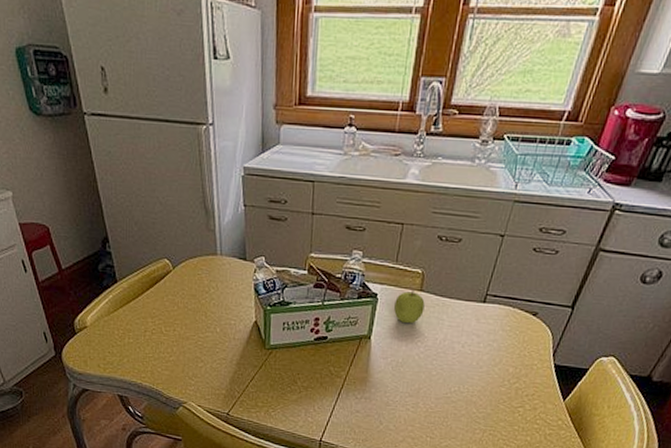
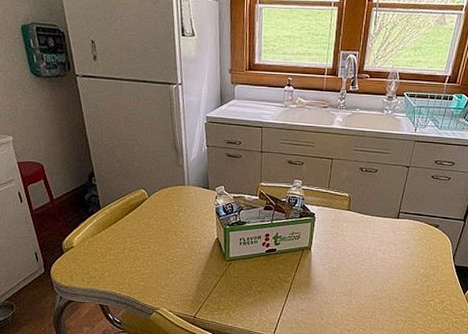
fruit: present [393,290,425,323] -> none [328,210,352,236]

